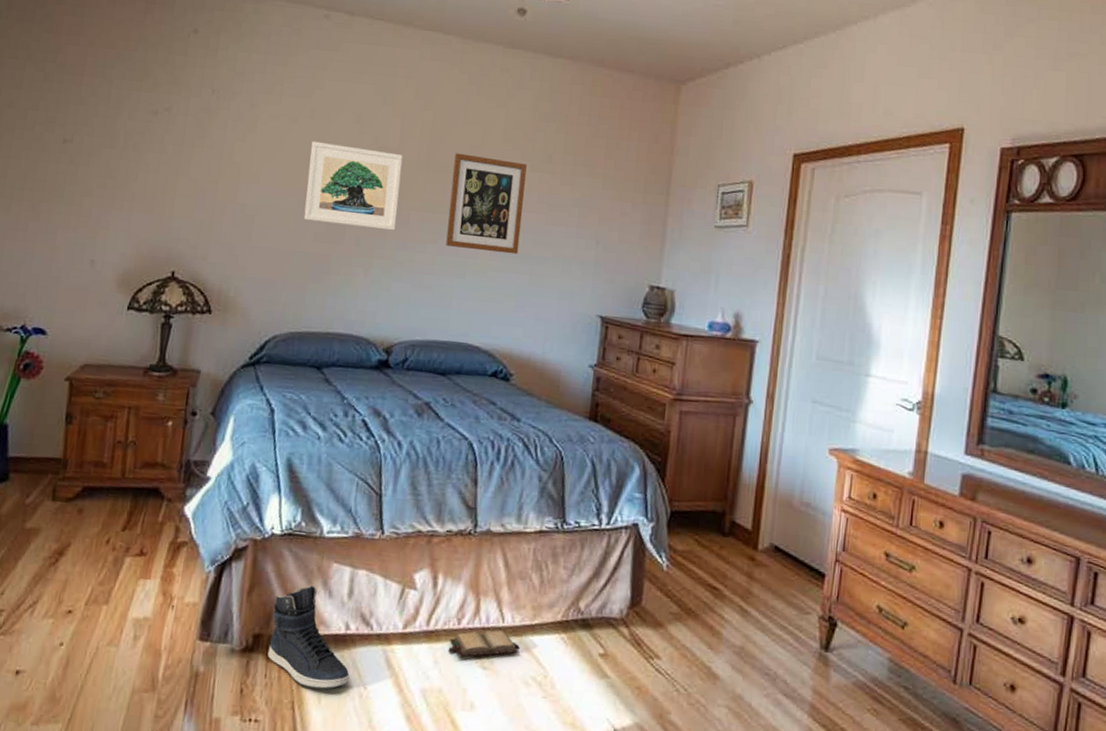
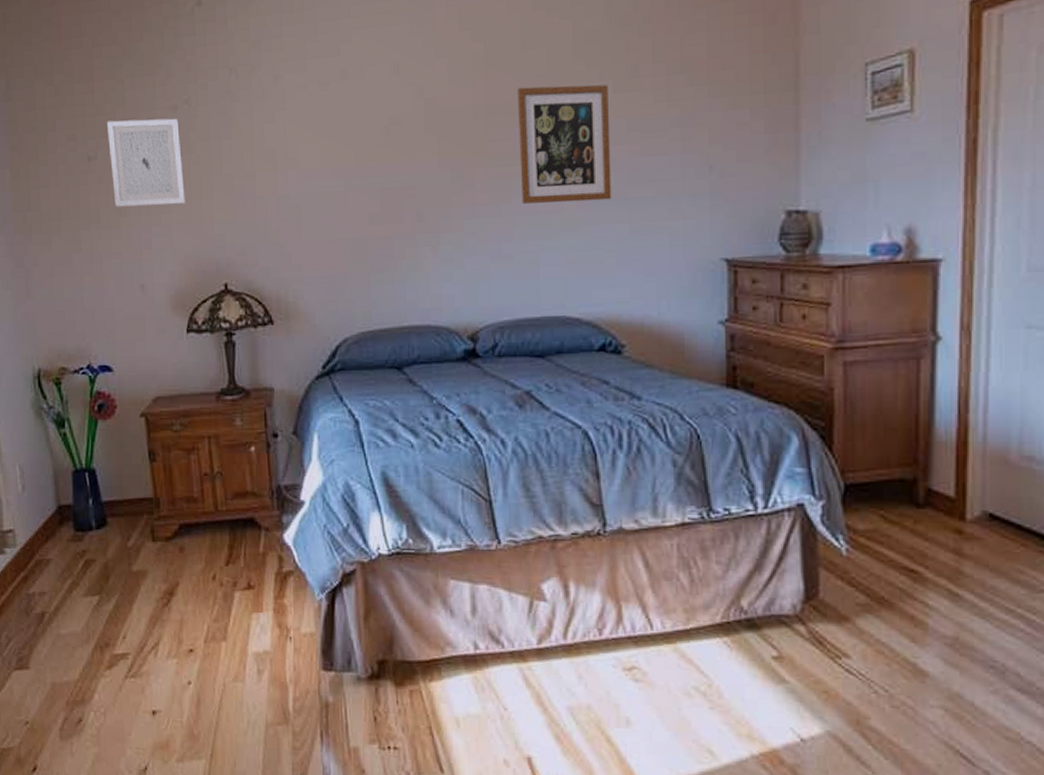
wall art: none [81,112,157,196] -> present [107,118,185,207]
sneaker: present [267,585,350,690] -> none [394,606,487,714]
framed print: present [303,141,403,231] -> none [348,102,460,202]
hardback book: present [448,630,520,658] -> none [591,638,675,671]

